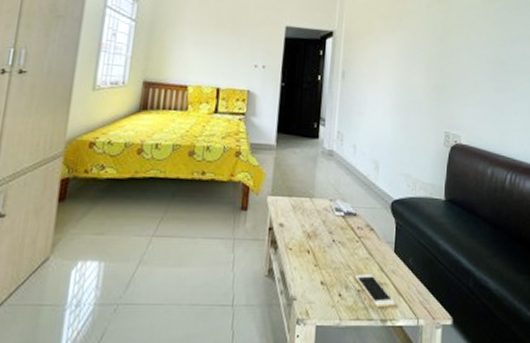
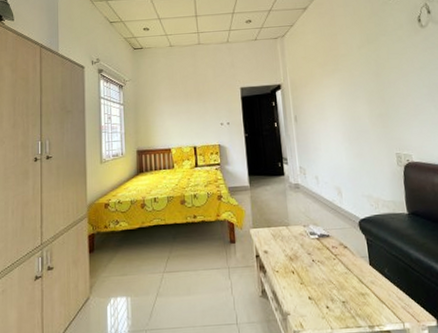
cell phone: present [354,274,396,308] -> none [337,286,380,316]

